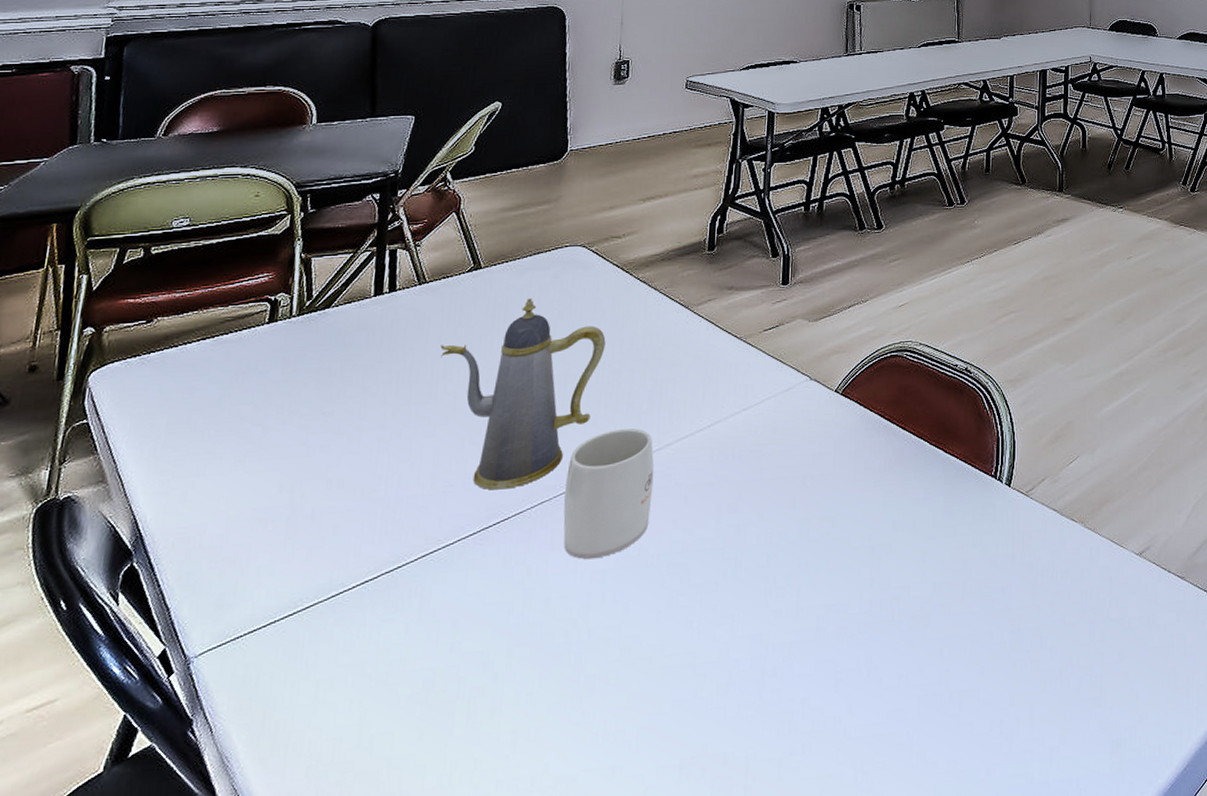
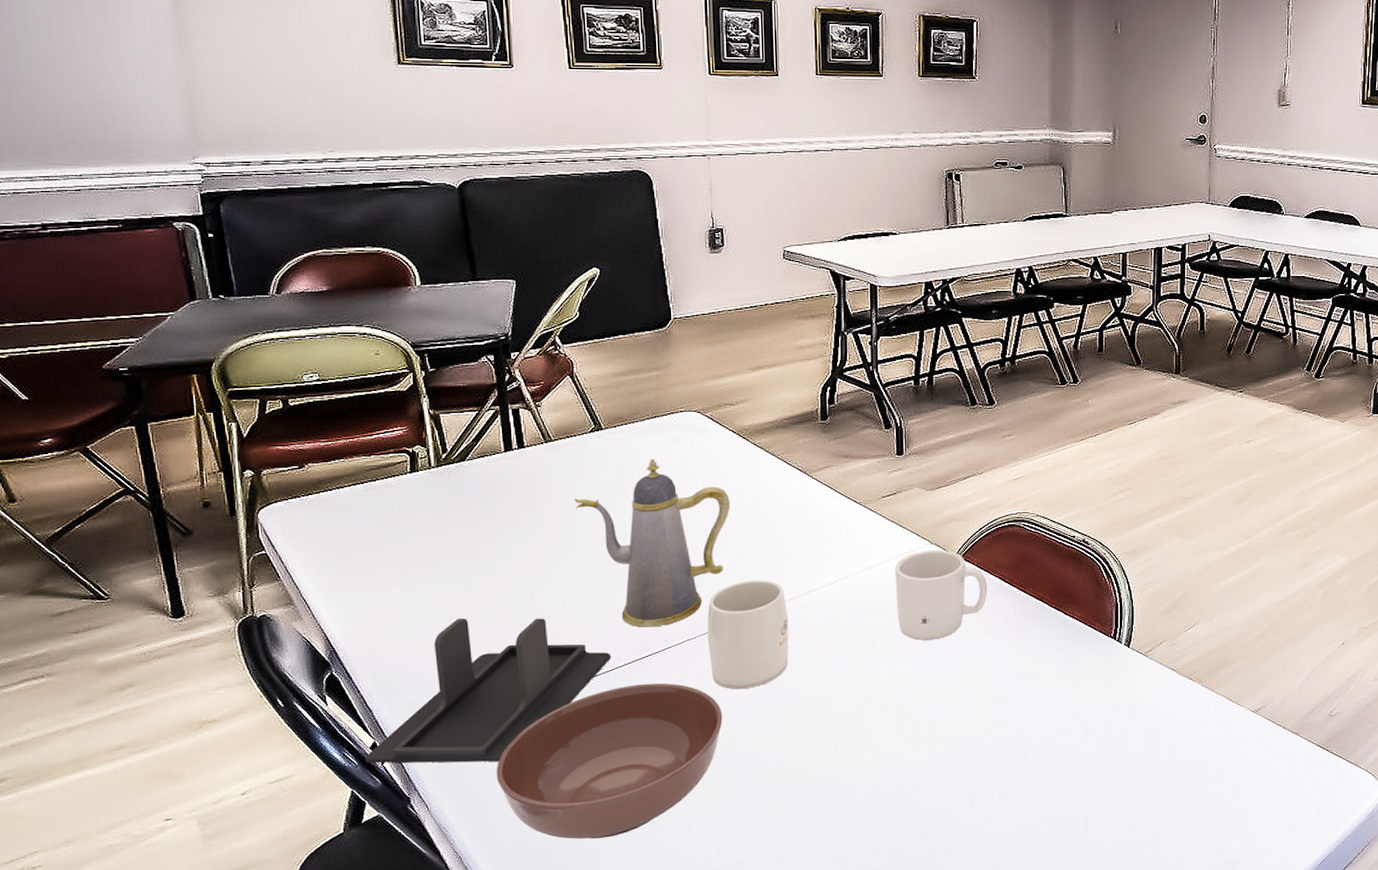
napkin holder: none [148,484,455,678] -> present [365,618,612,764]
bowl: none [300,555,570,763] -> present [496,683,723,839]
mug: none [770,385,867,490] -> present [895,549,988,640]

